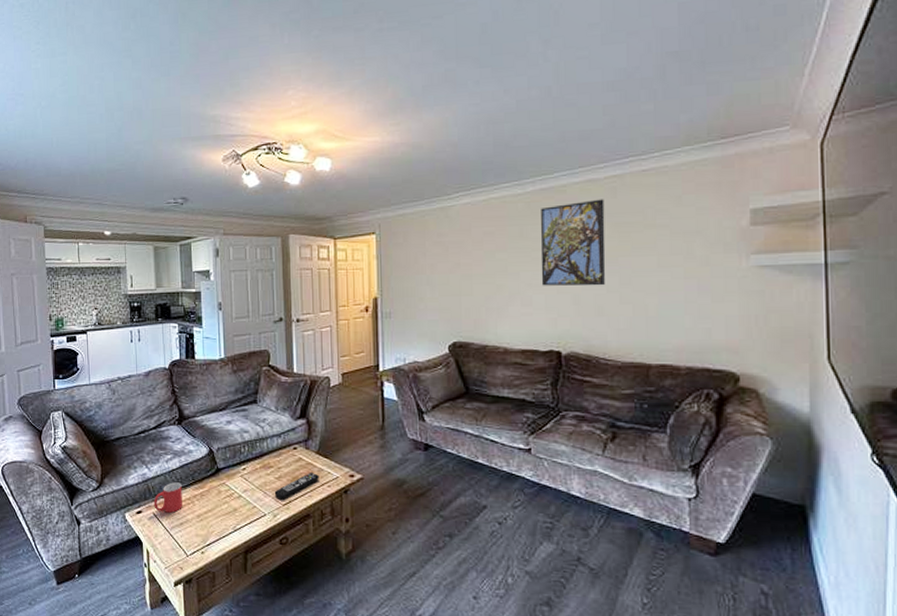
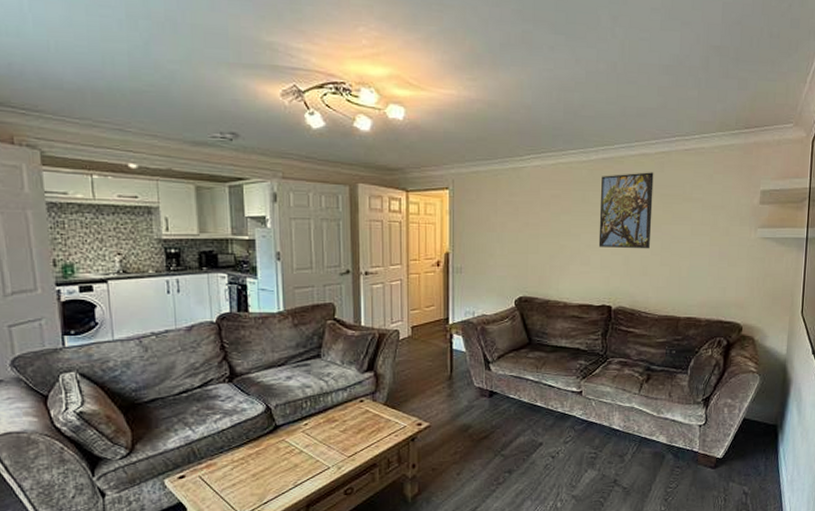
mug: present [153,482,182,513] -> none [199,442,235,475]
remote control: present [274,471,319,500] -> none [339,423,386,452]

